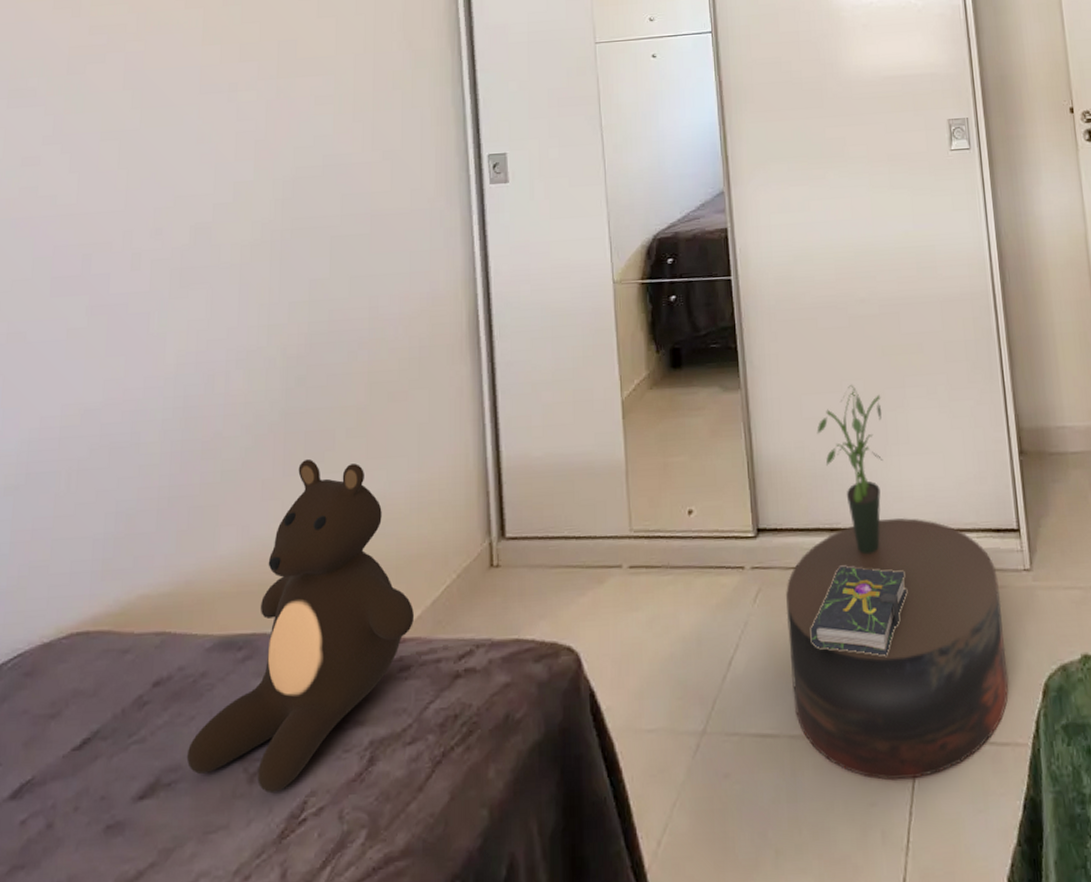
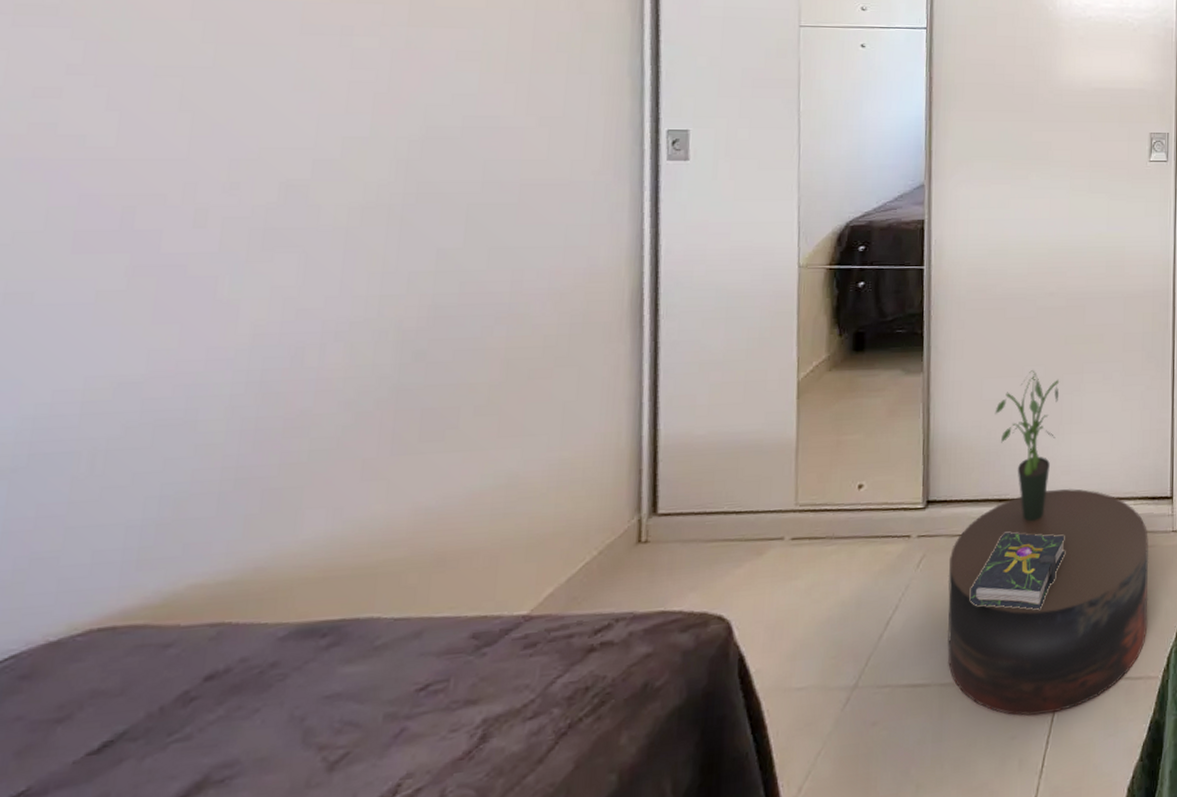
teddy bear: present [186,458,415,794] -> none [246,437,546,780]

